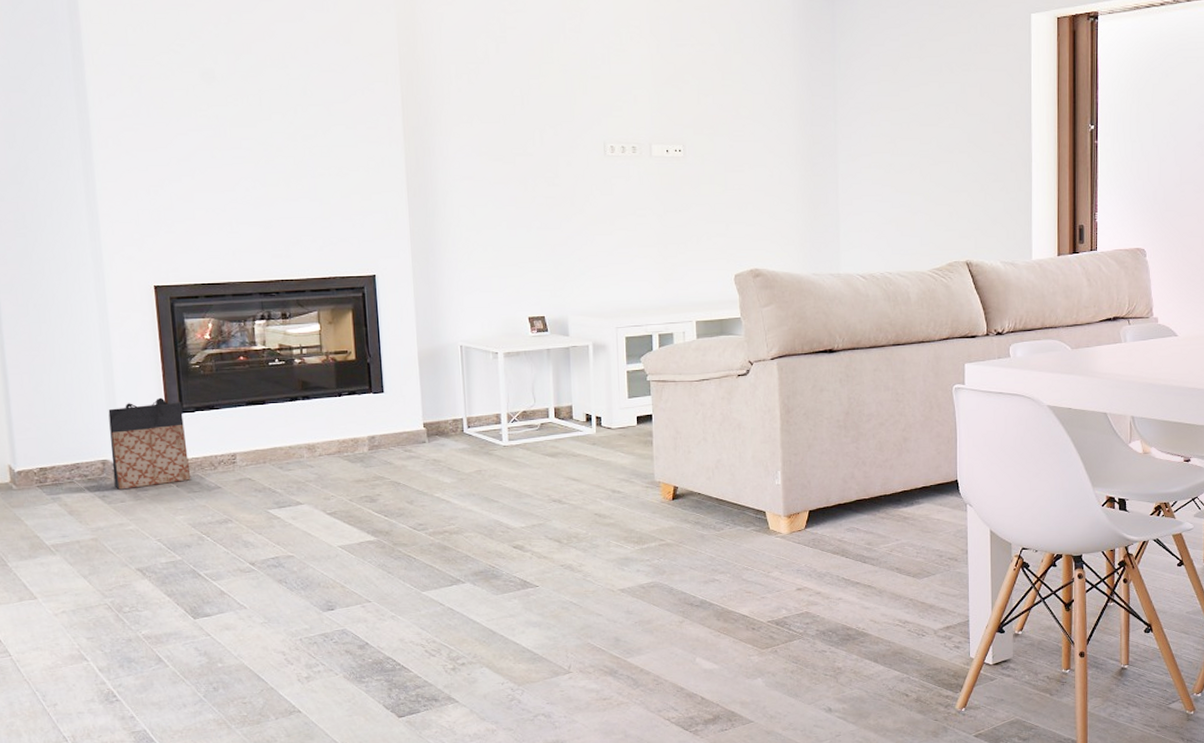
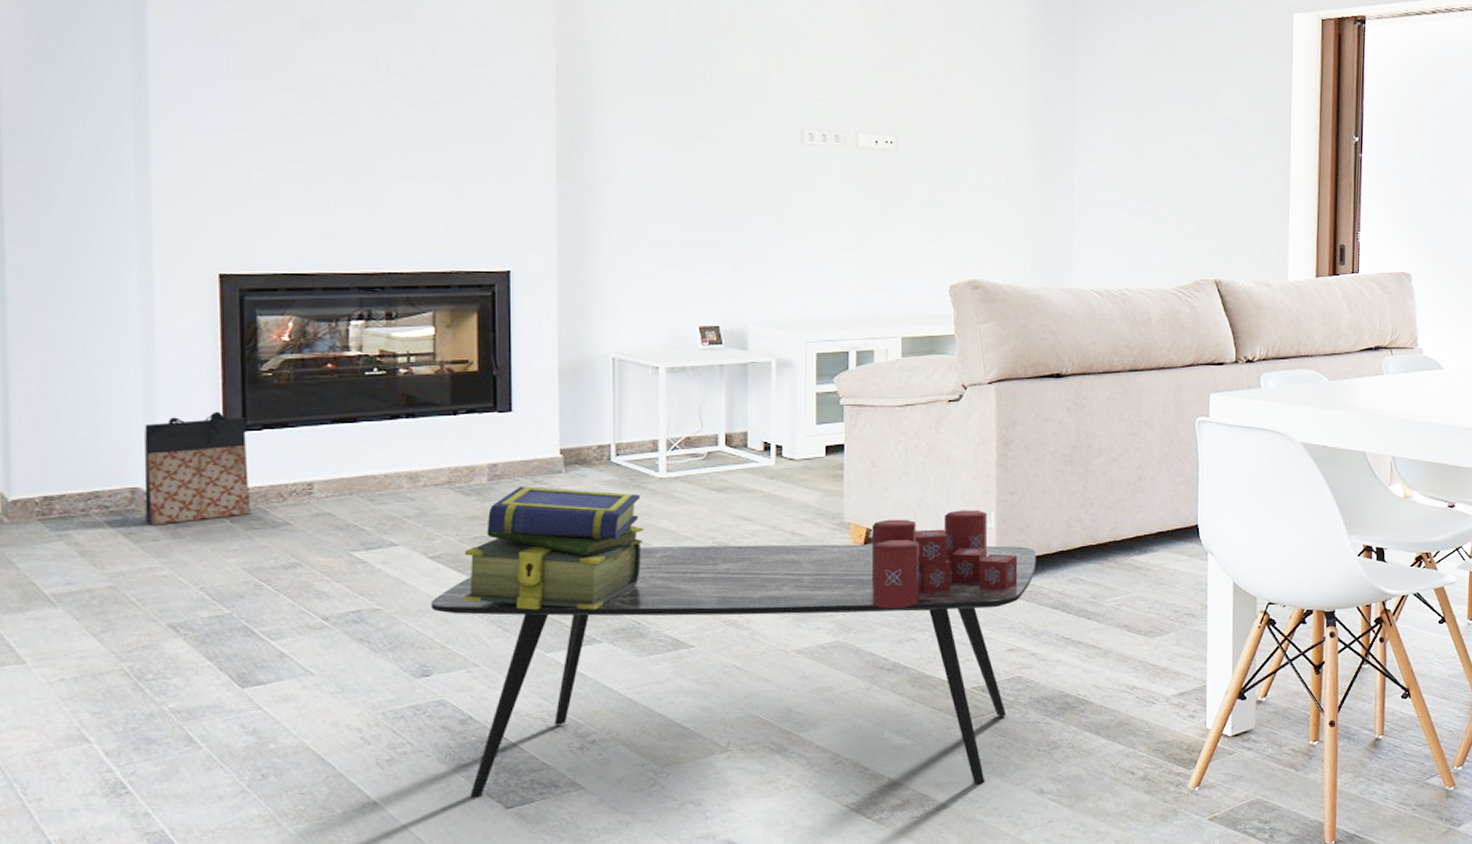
coffee table: none [330,500,818,708] -> present [430,544,1036,798]
stack of books: none [354,454,493,557] -> present [463,486,644,611]
candle: none [678,469,803,554] -> present [871,510,1018,609]

